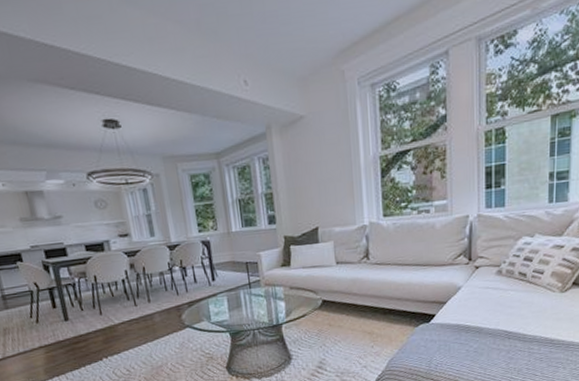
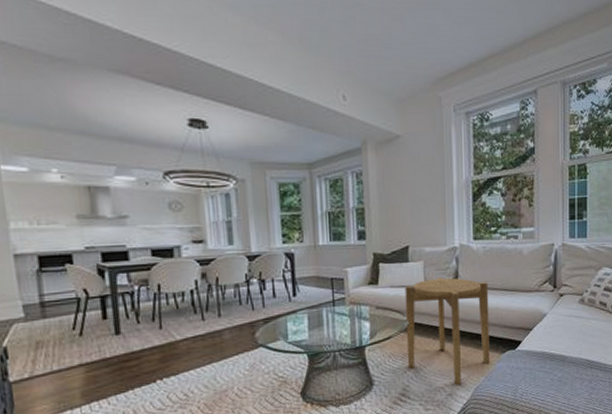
side table: none [316,256,403,358] -> present [405,278,490,386]

